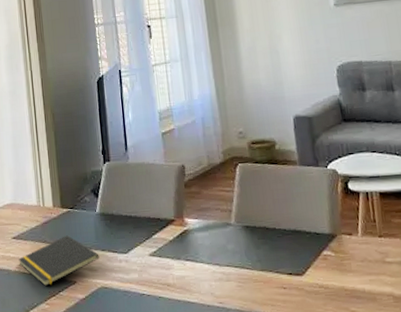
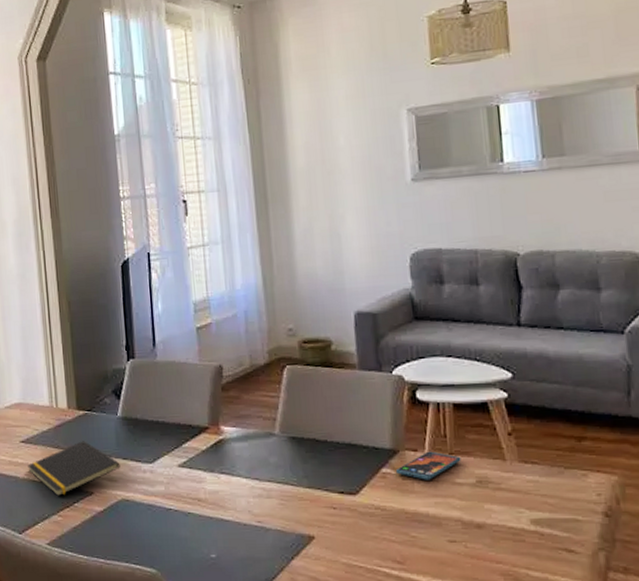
smartphone: none [334,234,389,260] -> present [395,451,461,480]

